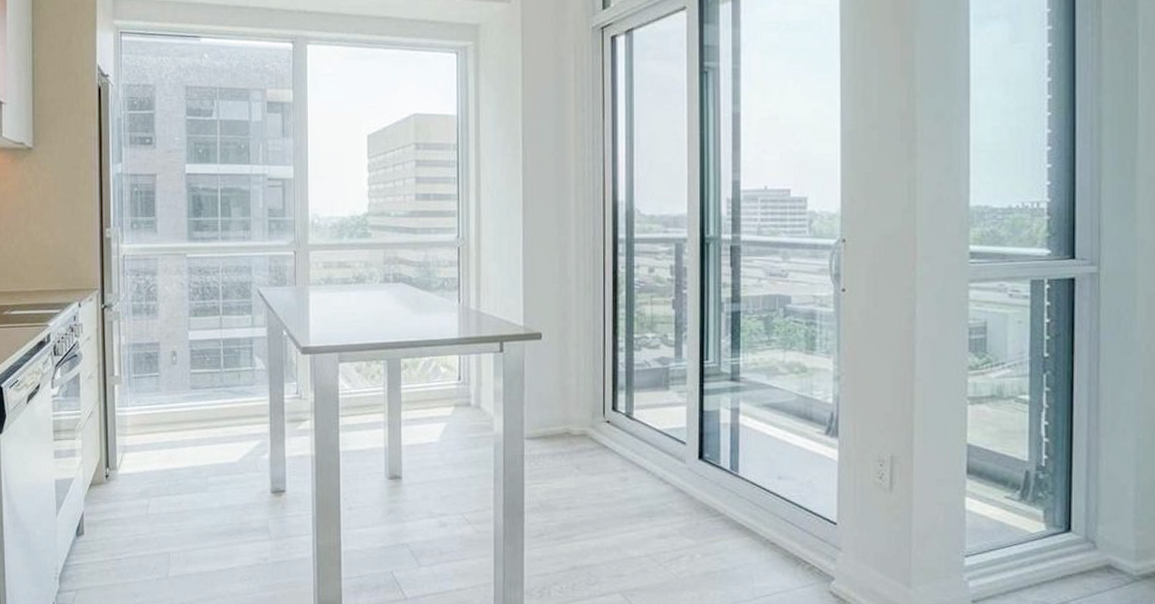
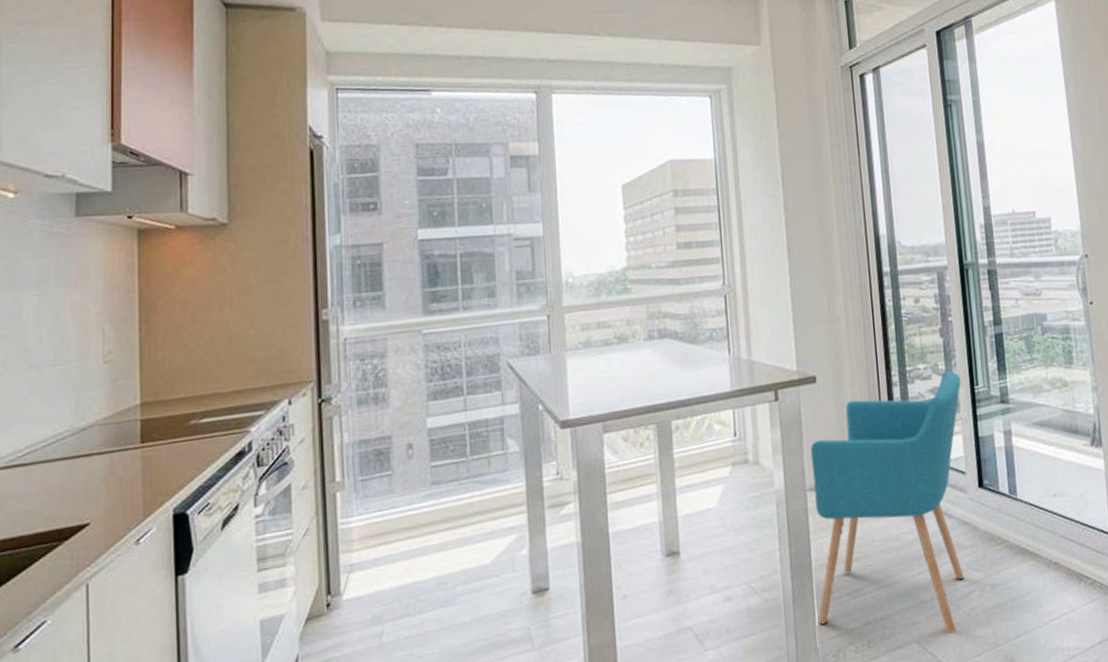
chair: none [526,343,690,591] -> present [810,370,964,634]

